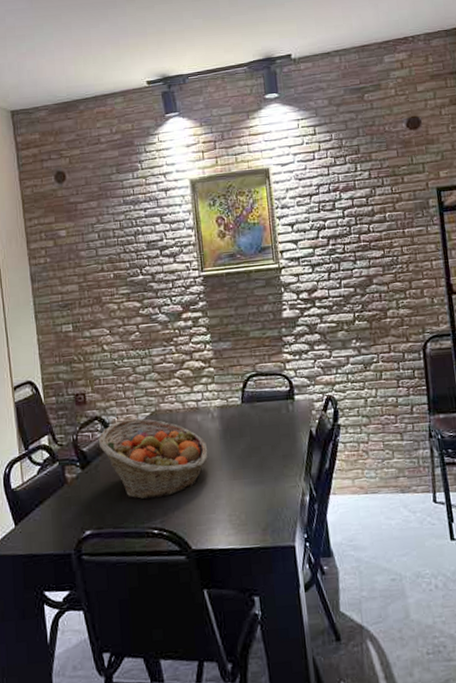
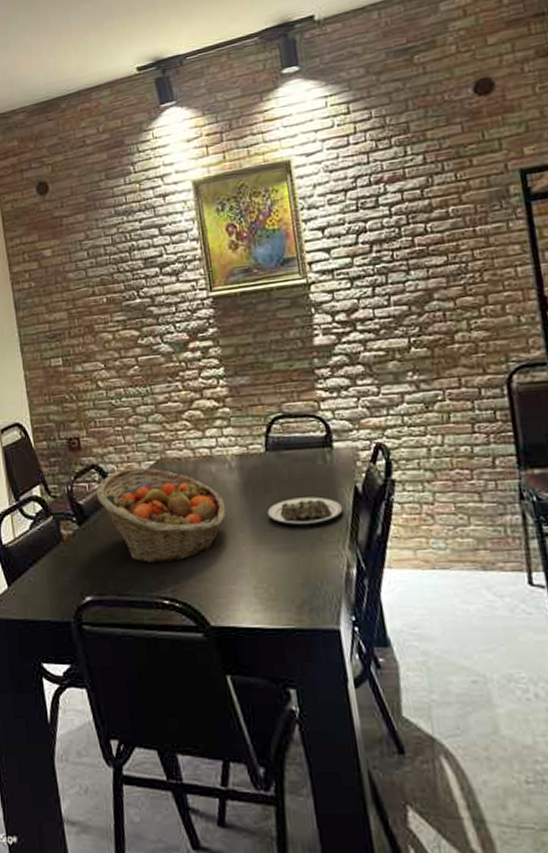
plate: none [241,439,301,465] -> present [267,497,343,527]

